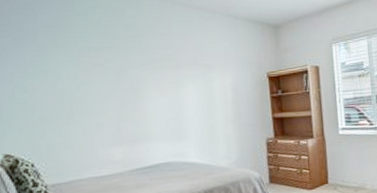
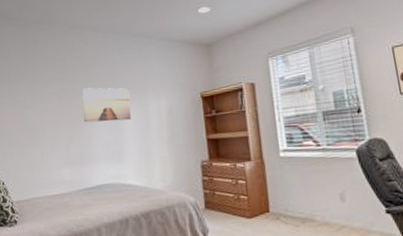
wall art: none [134,61,193,99] -> present [82,87,131,123]

